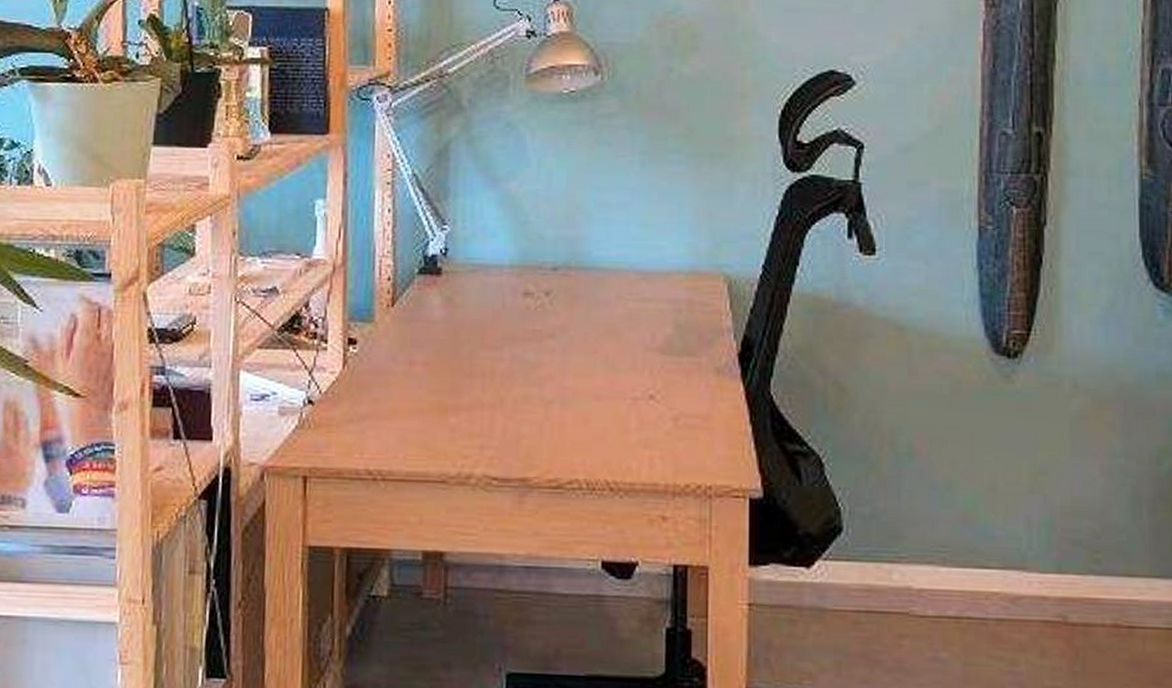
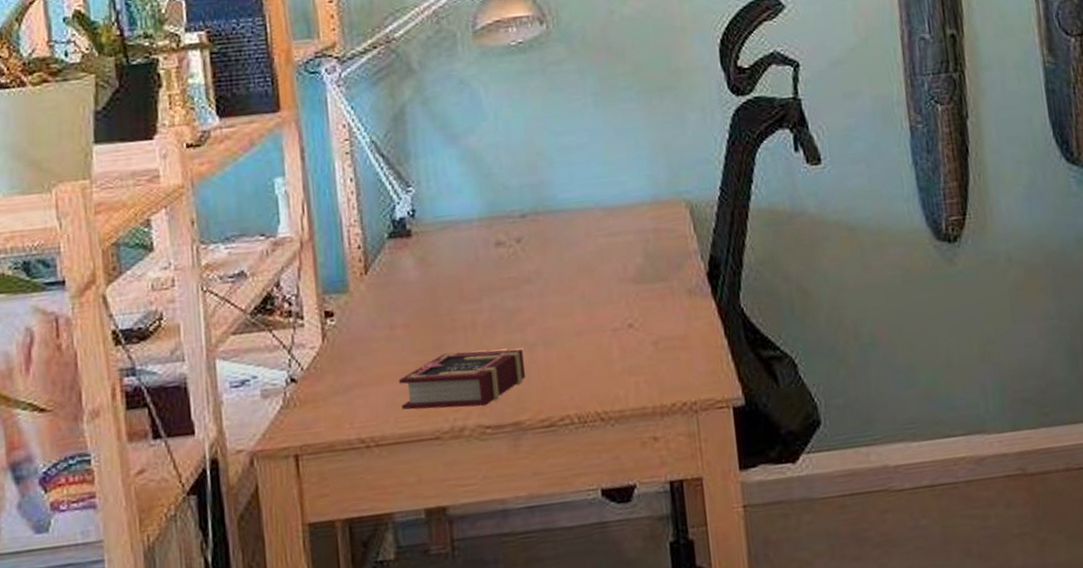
book: none [411,397,538,457] -> present [399,349,525,410]

